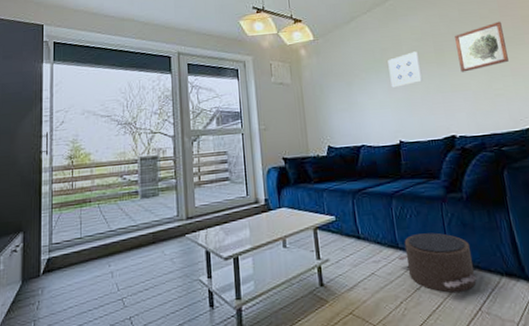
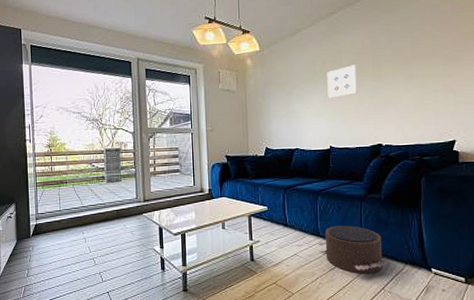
wall art: present [455,21,509,72] -> none [394,38,443,86]

